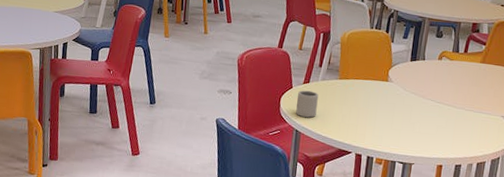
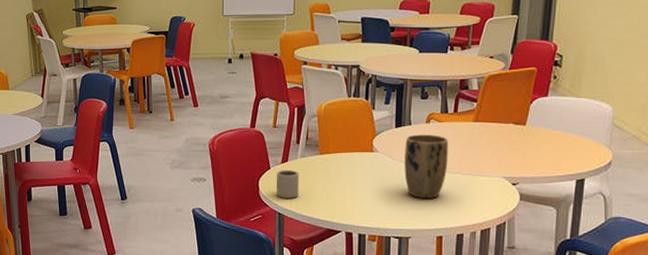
plant pot: none [414,69,457,130] -> present [404,134,449,198]

